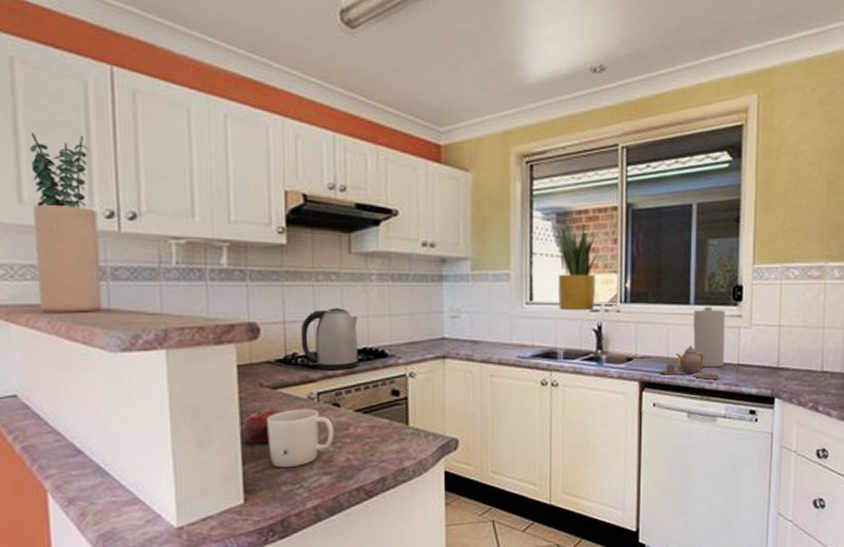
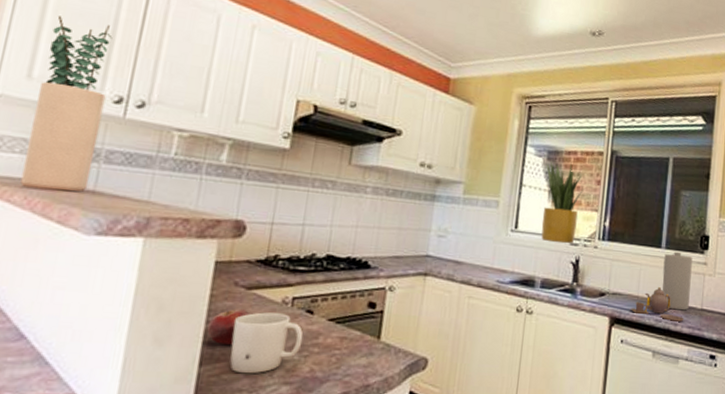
kettle: present [300,308,359,371] -> none [285,215,347,277]

